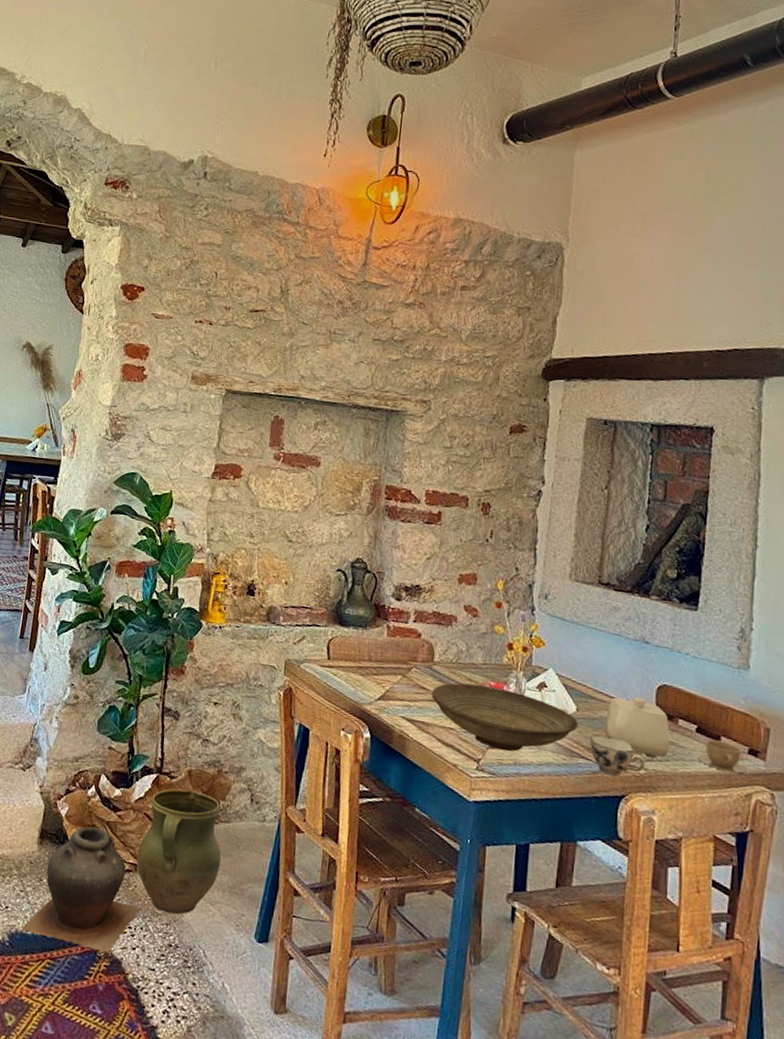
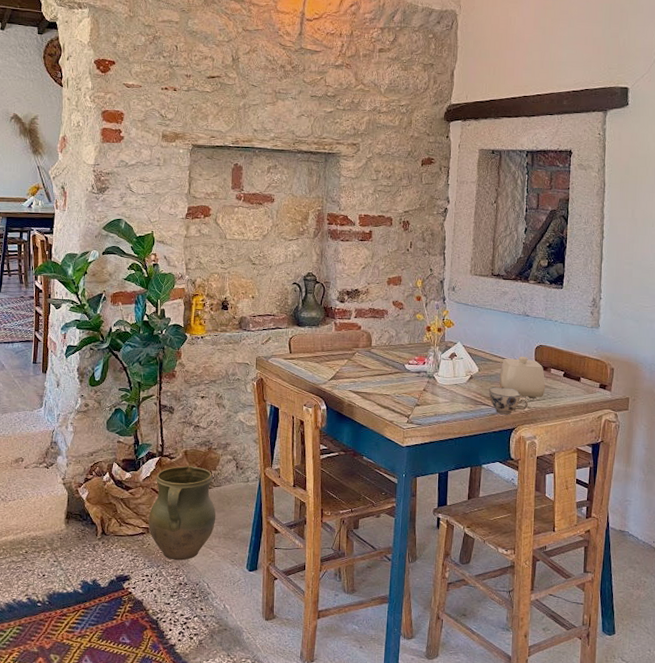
ceramic pot: present [22,826,142,953] -> none [59,504,156,597]
decorative bowl: present [431,683,578,752] -> none [371,360,480,407]
teacup: present [699,739,747,774] -> none [565,380,598,403]

